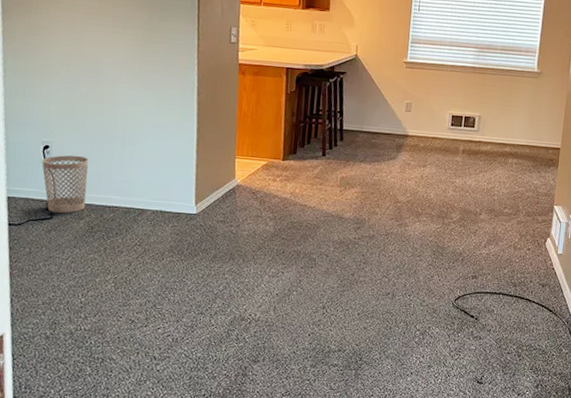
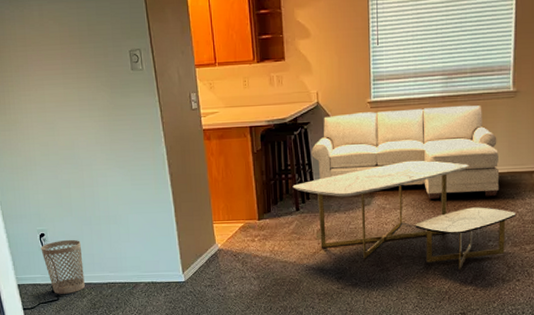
coffee table: none [321,122,531,233] -> present [292,160,516,270]
sofa: none [344,69,520,167] -> present [311,105,500,199]

